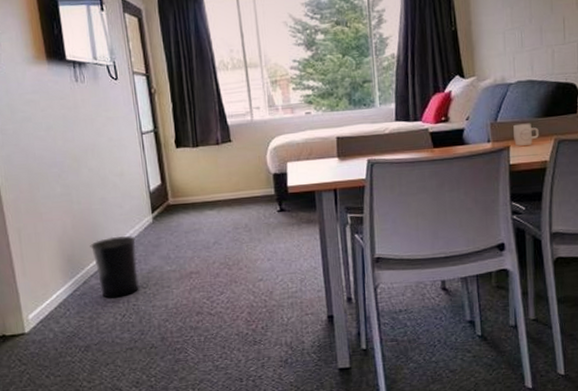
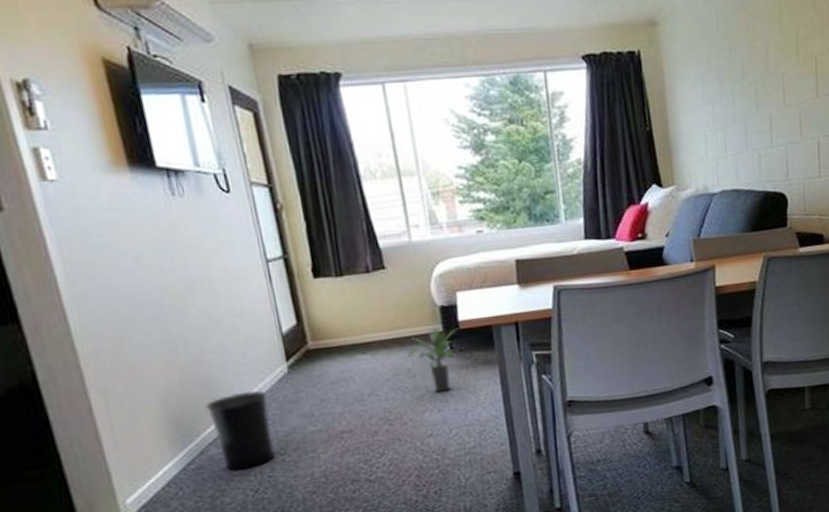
potted plant: none [246,192,290,245] -> present [408,328,463,393]
mug: present [513,123,539,147] -> none [718,238,747,267]

